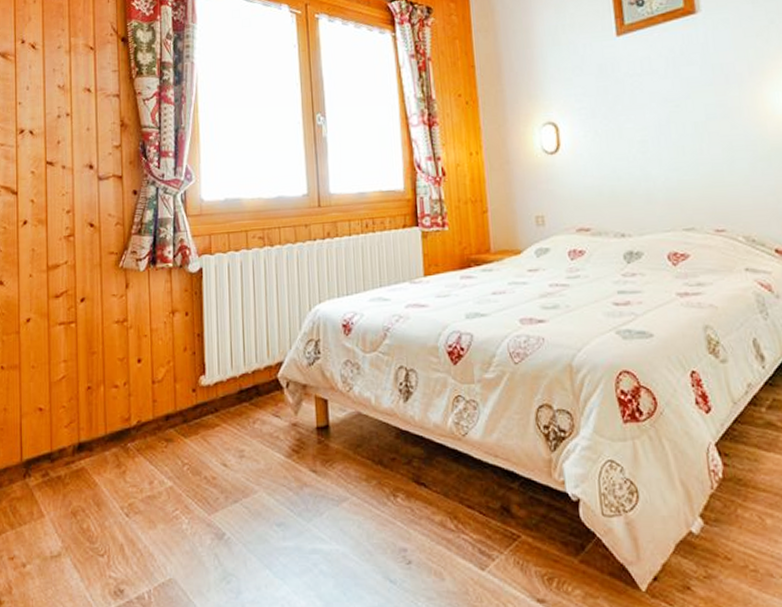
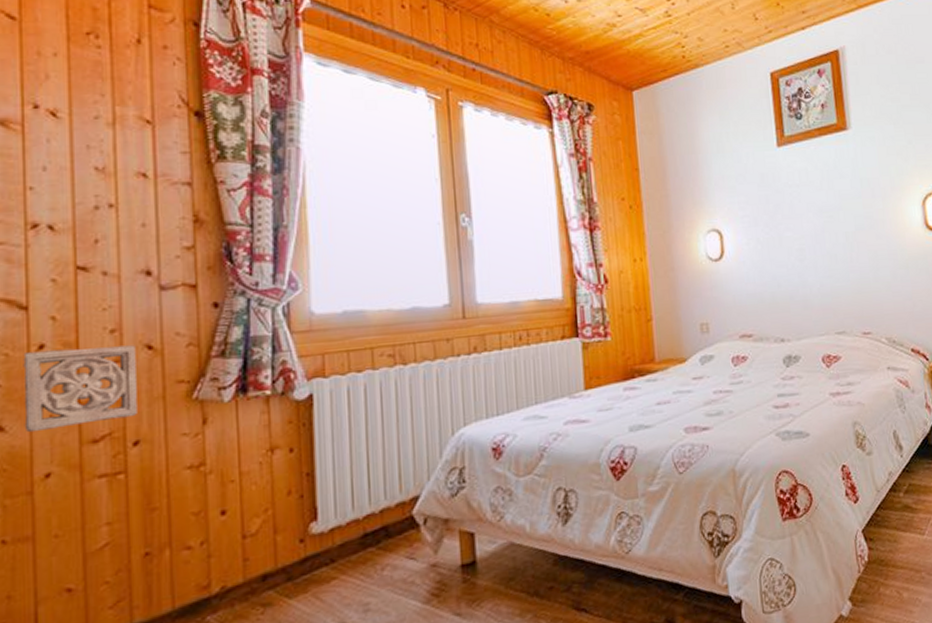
wall ornament: none [14,223,83,287] -> present [23,345,137,433]

